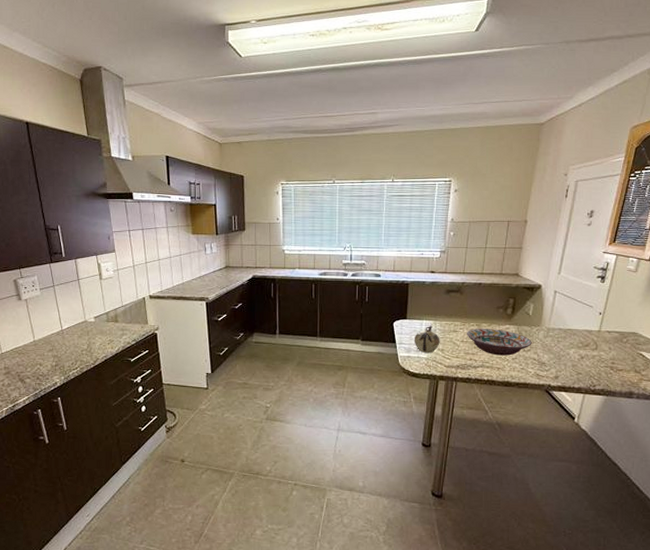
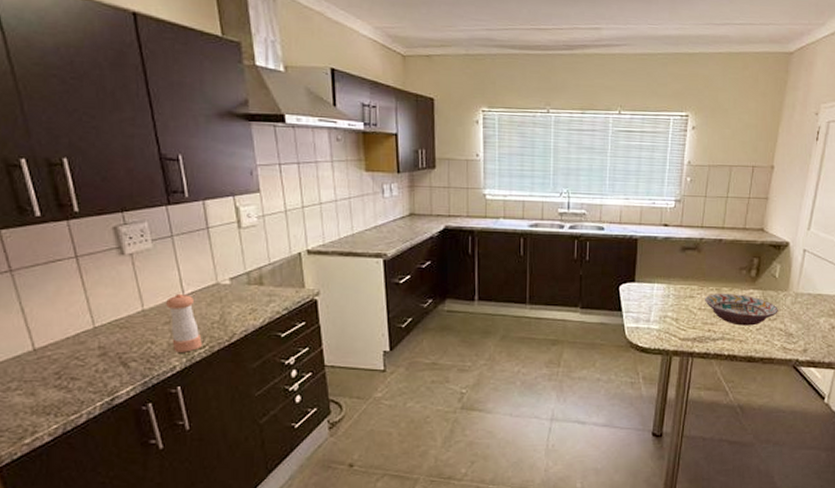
pepper shaker: none [50,328,75,372] -> present [166,293,202,352]
teapot: present [414,325,440,354] -> none [643,289,674,324]

